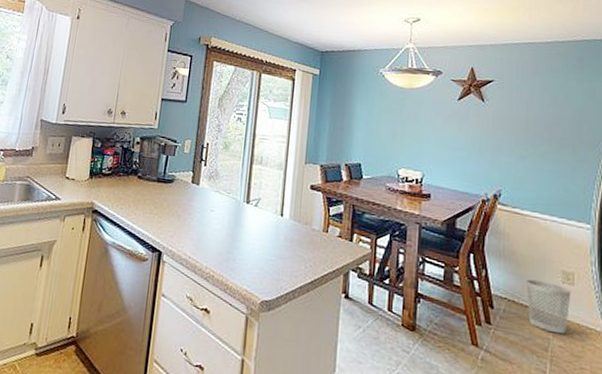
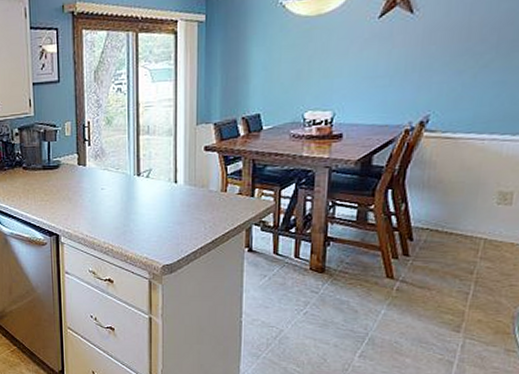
wastebasket: present [526,279,571,335] -> none [453,205,508,256]

